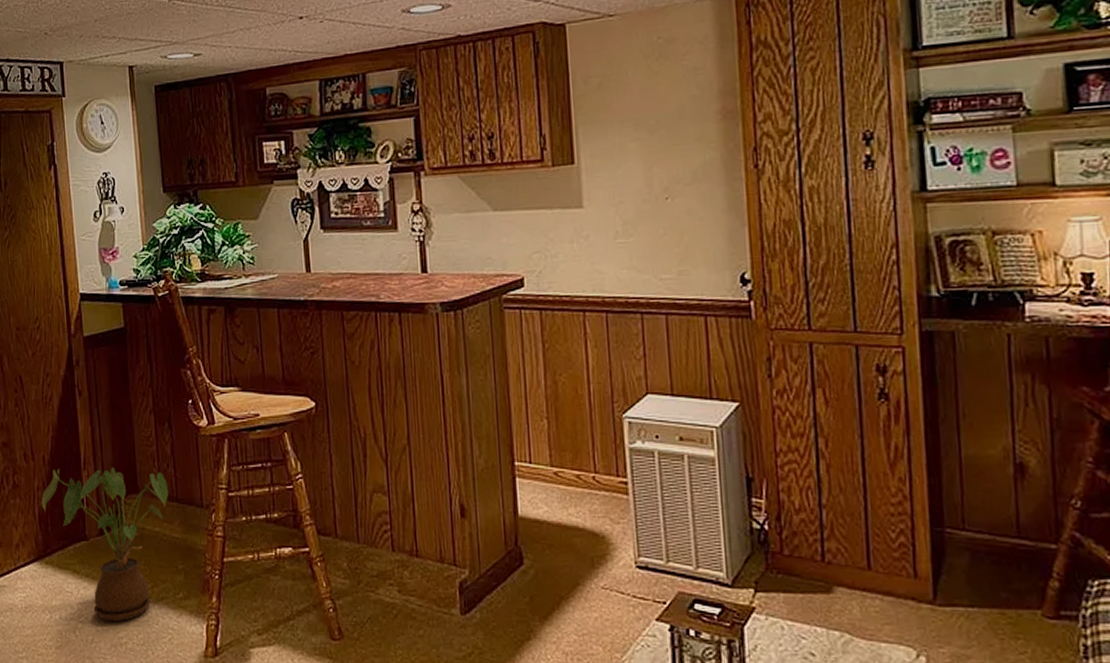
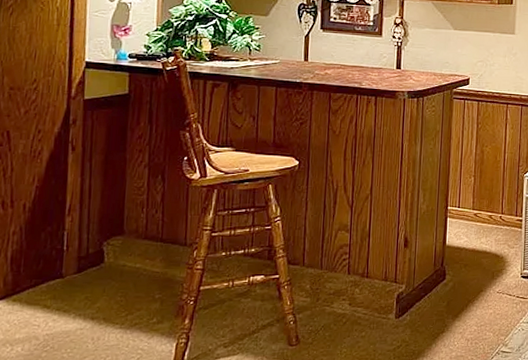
house plant: present [41,468,168,621] -> none [16,214,154,348]

